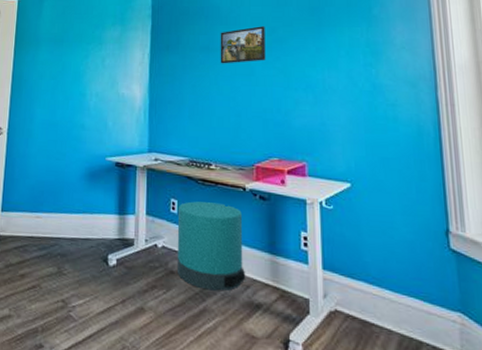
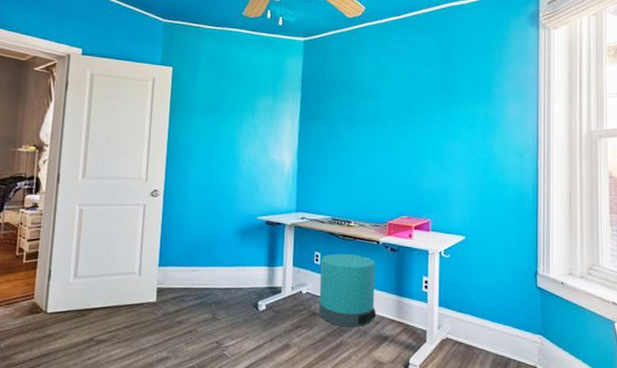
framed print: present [220,26,266,64] -> none [361,101,402,134]

